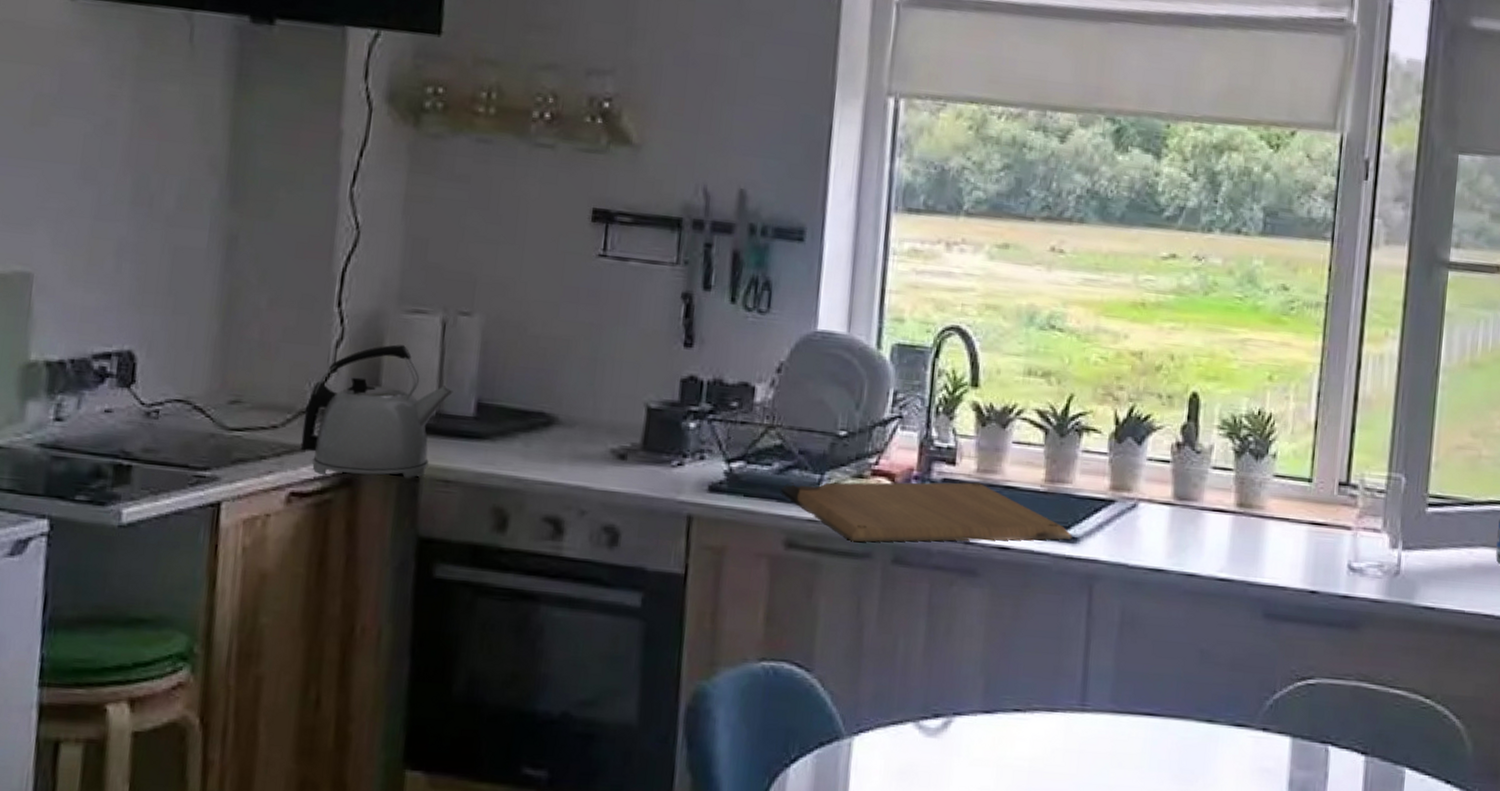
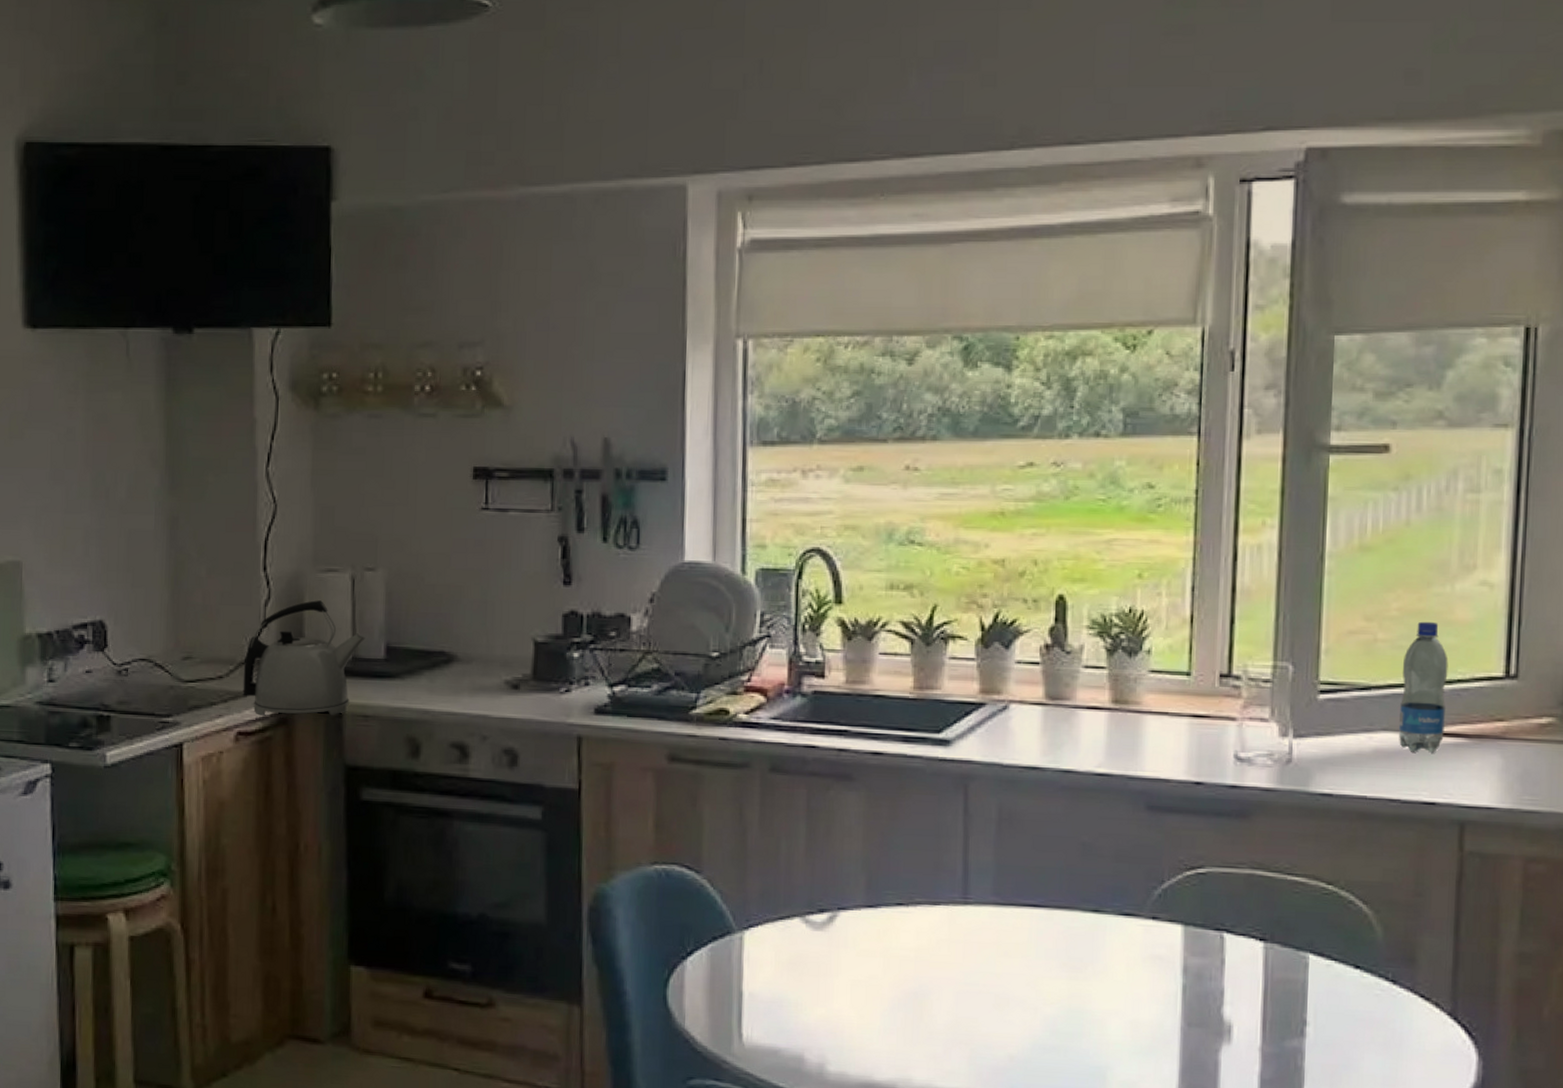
chopping board: present [780,482,1072,543] -> none [660,693,944,754]

